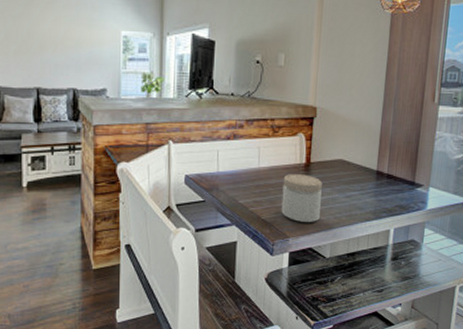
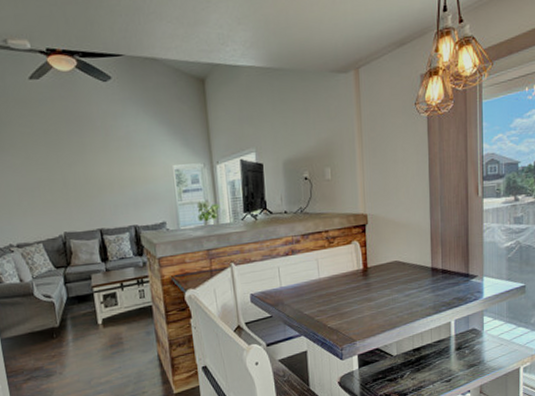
jar: present [281,174,322,222] -> none [343,279,383,325]

